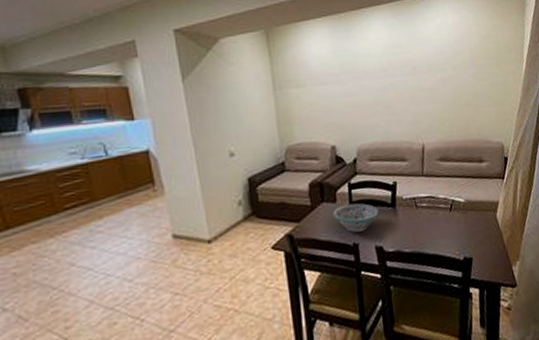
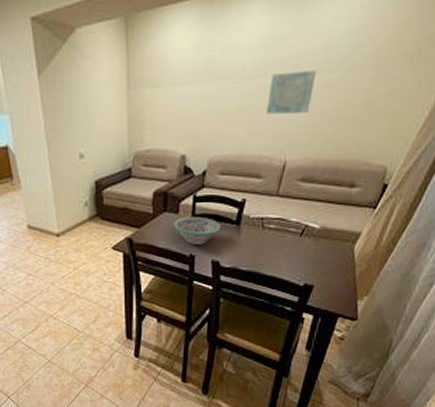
wall art: none [398,70,433,106] -> present [267,71,317,114]

